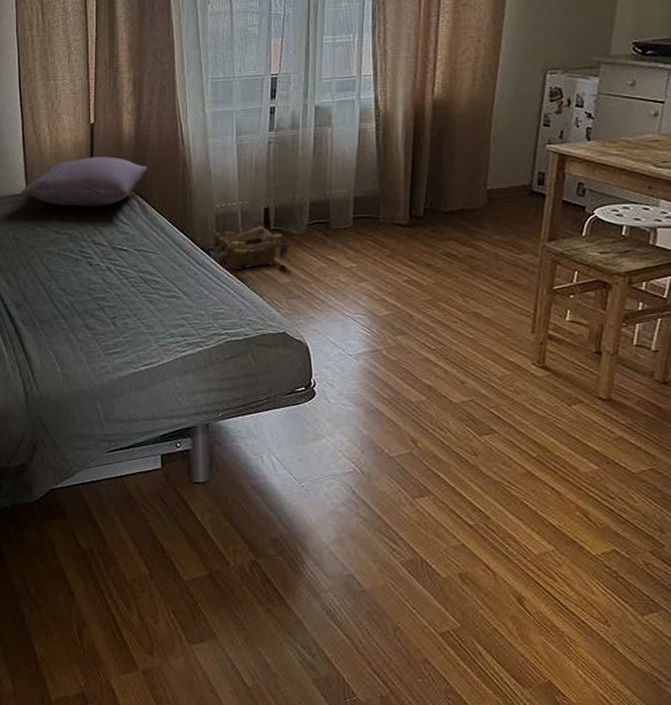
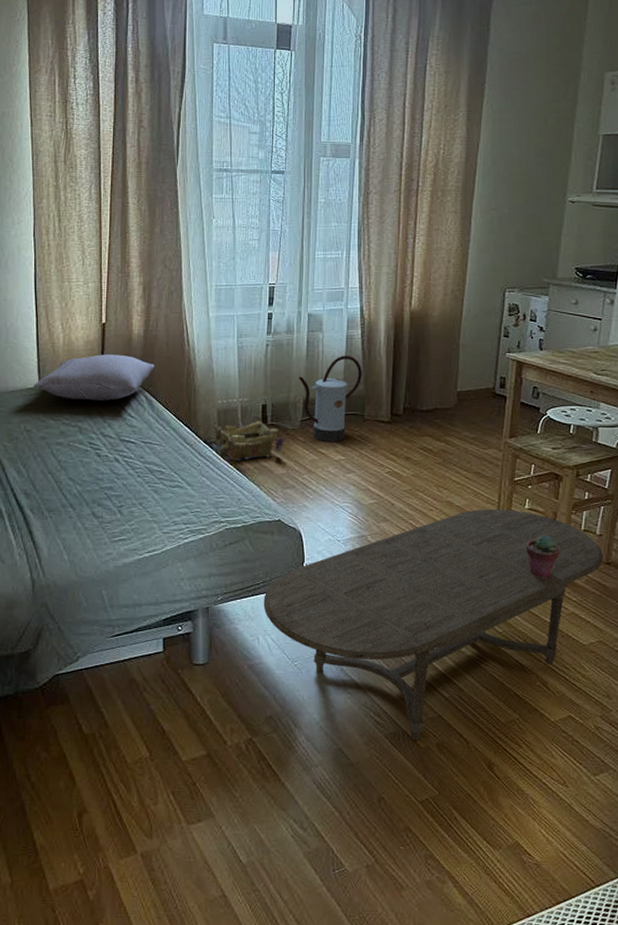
coffee table: none [267,321,659,570] -> present [263,509,603,741]
watering can: none [304,152,376,249] -> present [298,356,362,443]
potted succulent: none [565,350,607,400] -> present [525,535,560,580]

